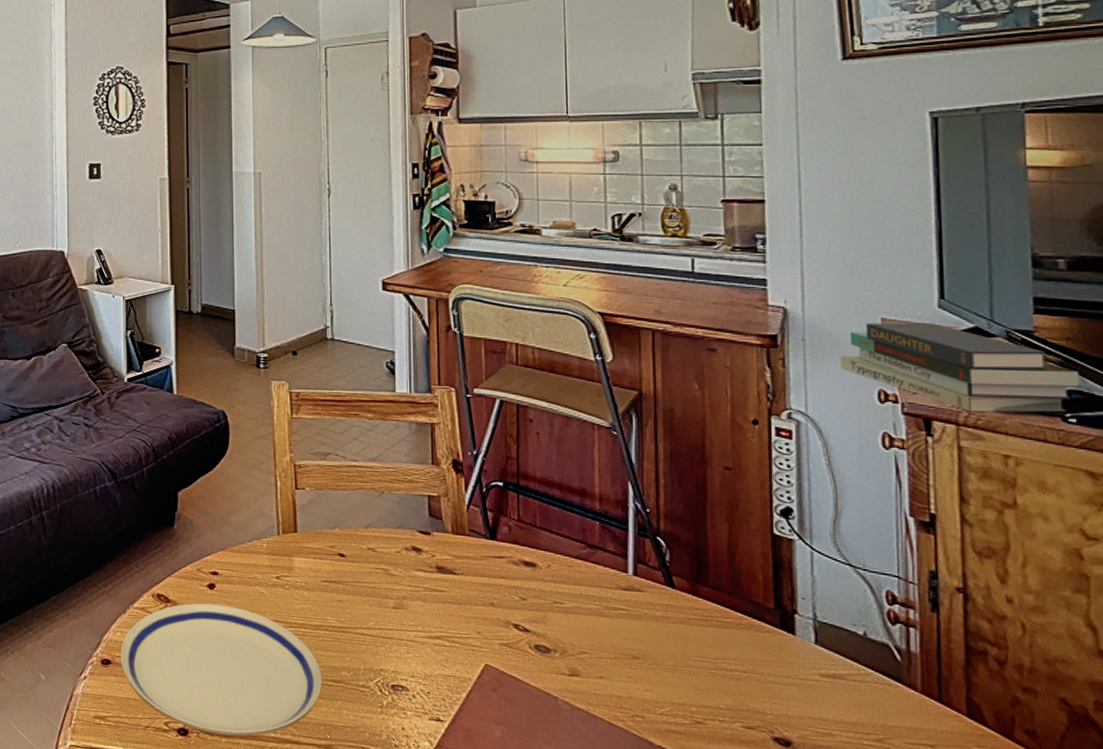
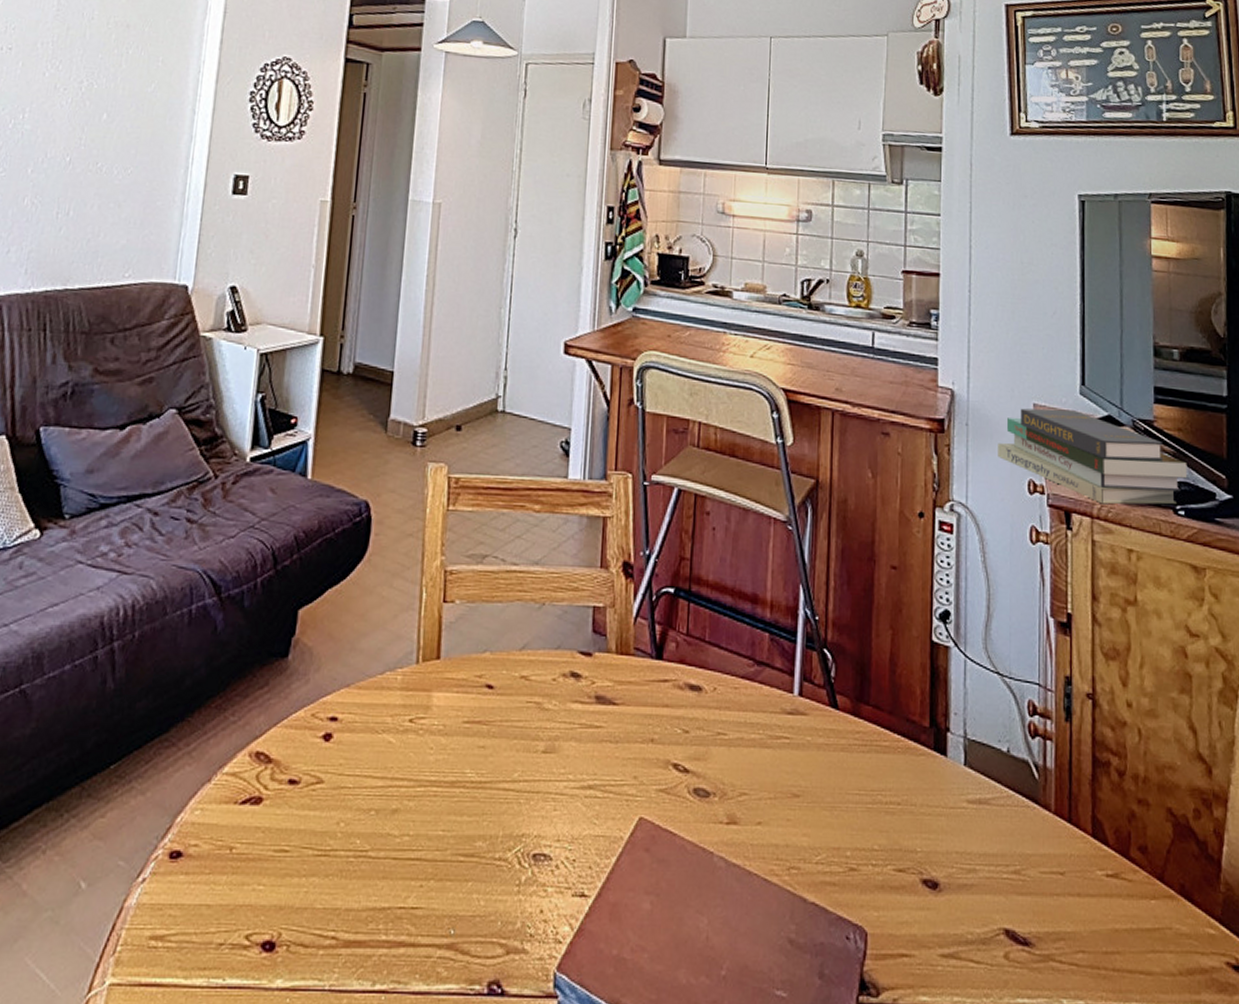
plate: present [120,603,323,738] -> none [195,761,452,947]

